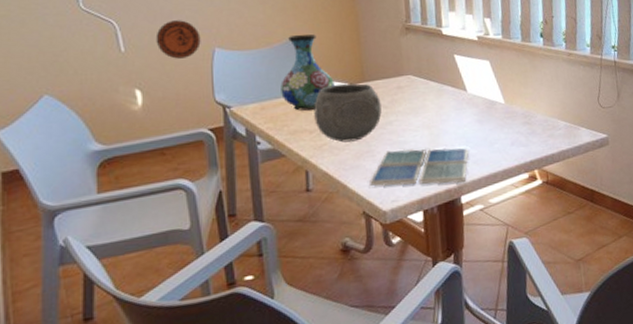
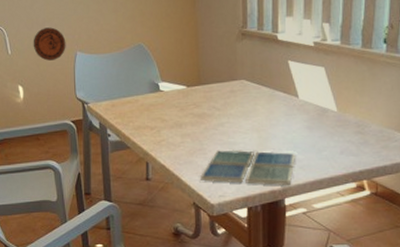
vase: present [281,34,335,111] -> none [128,39,174,109]
bowl: present [314,83,382,143] -> none [155,86,215,140]

